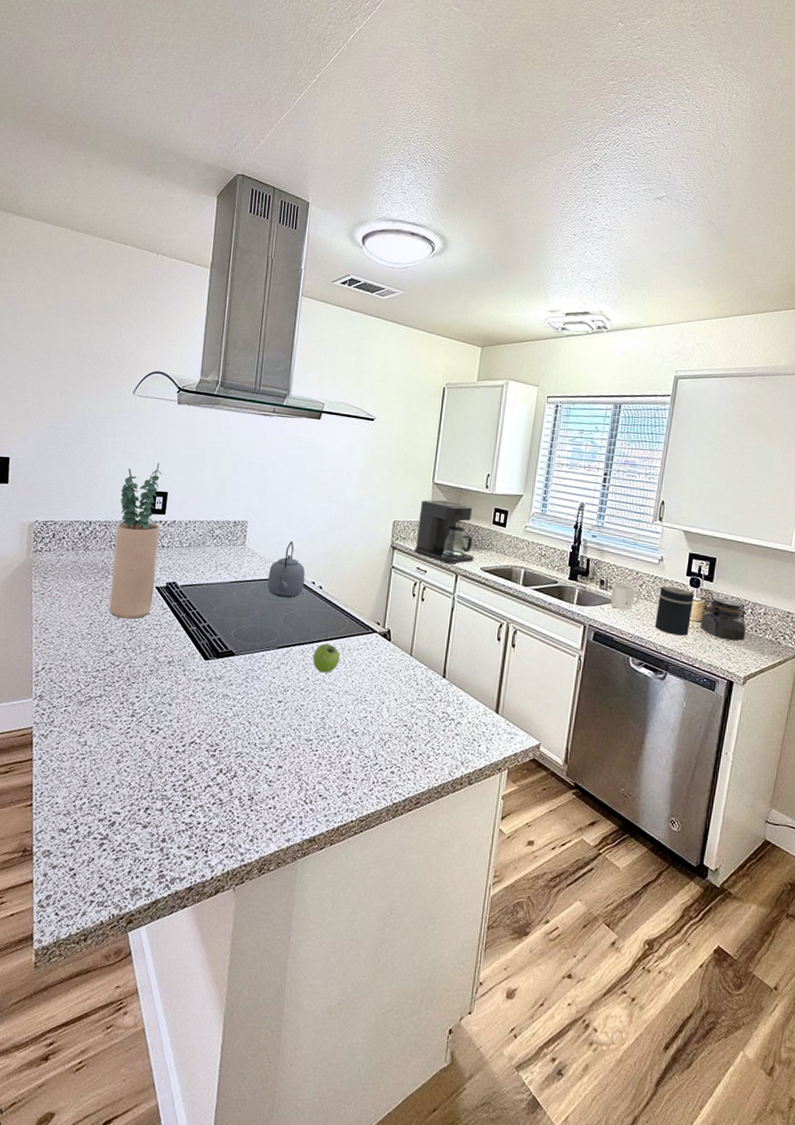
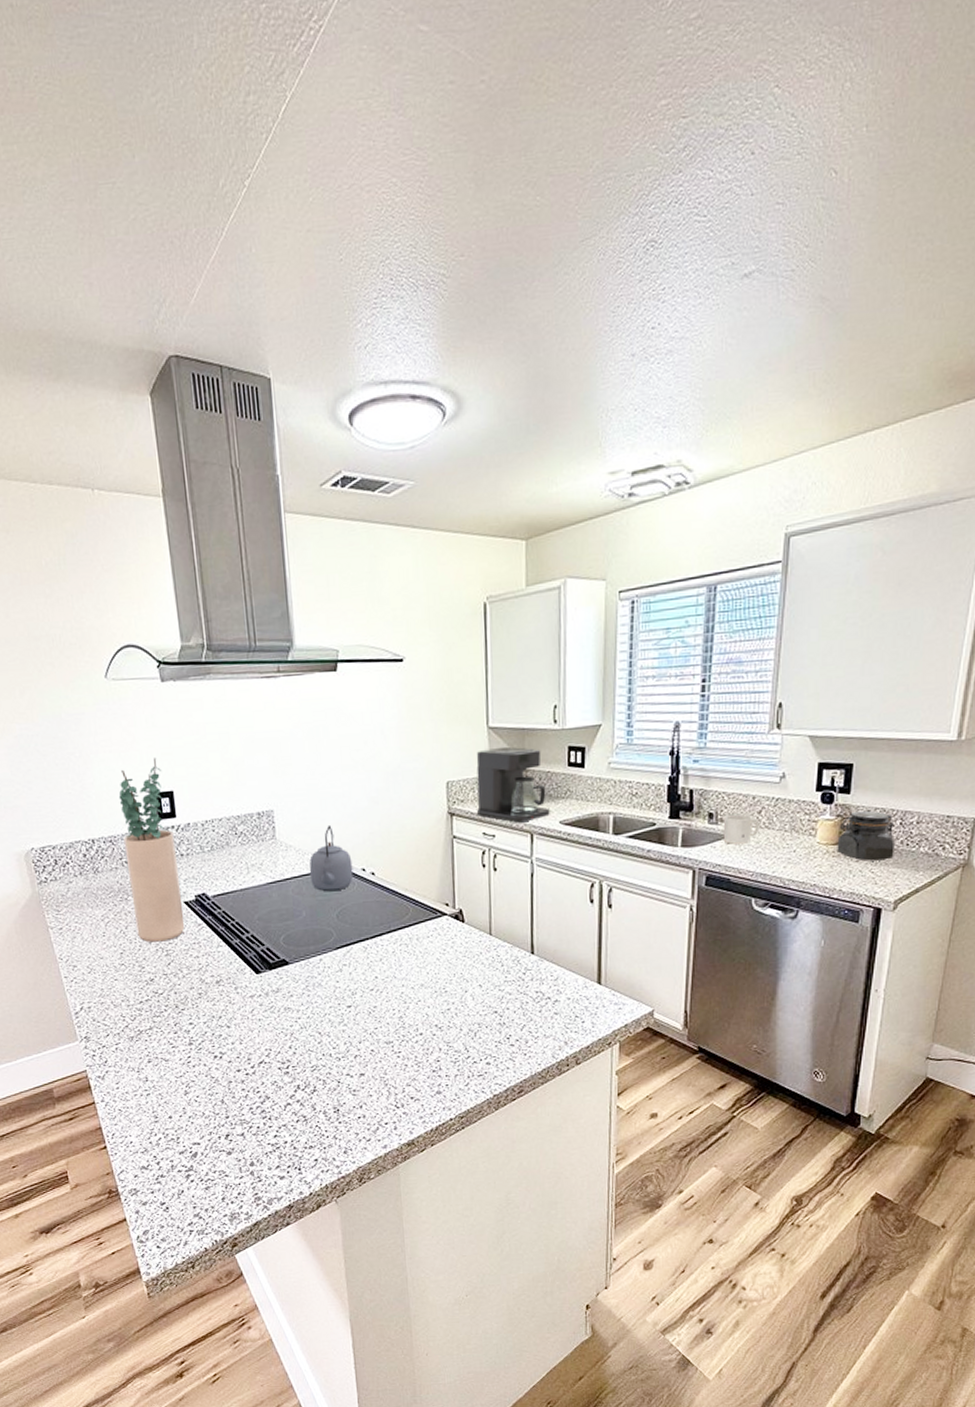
fruit: present [313,643,340,673] -> none [378,935,409,969]
cylinder: present [654,586,695,636] -> none [780,807,828,865]

